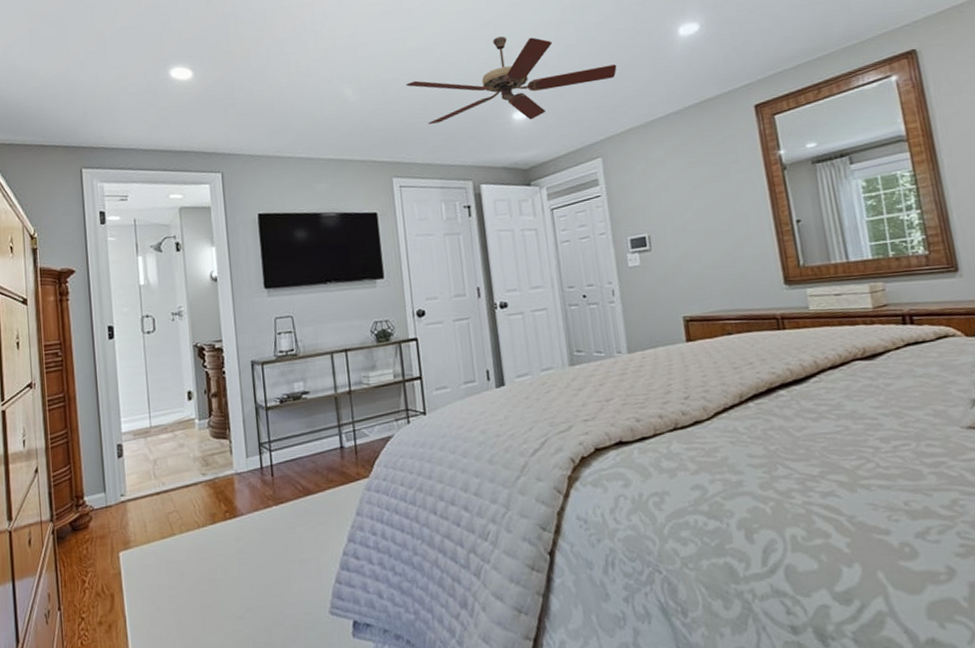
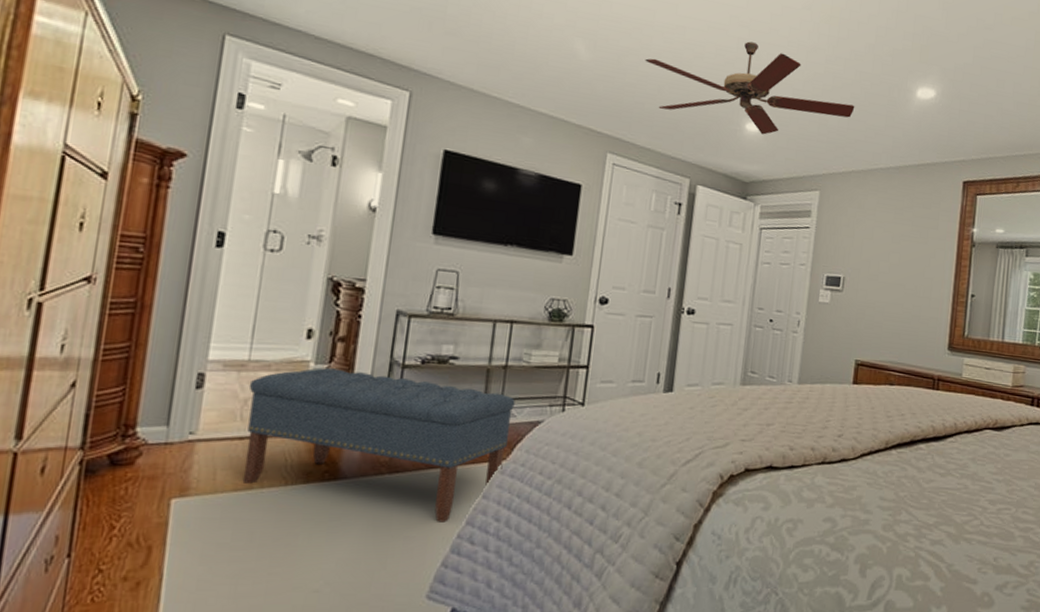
bench: none [154,417,368,543] -> present [242,368,515,522]

